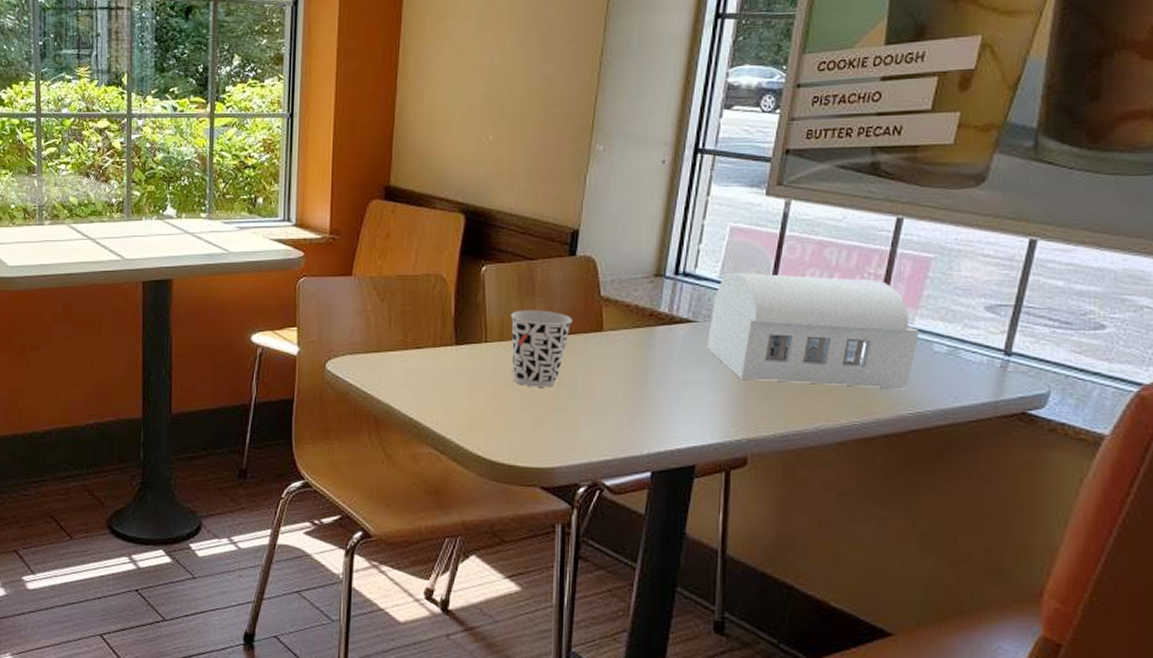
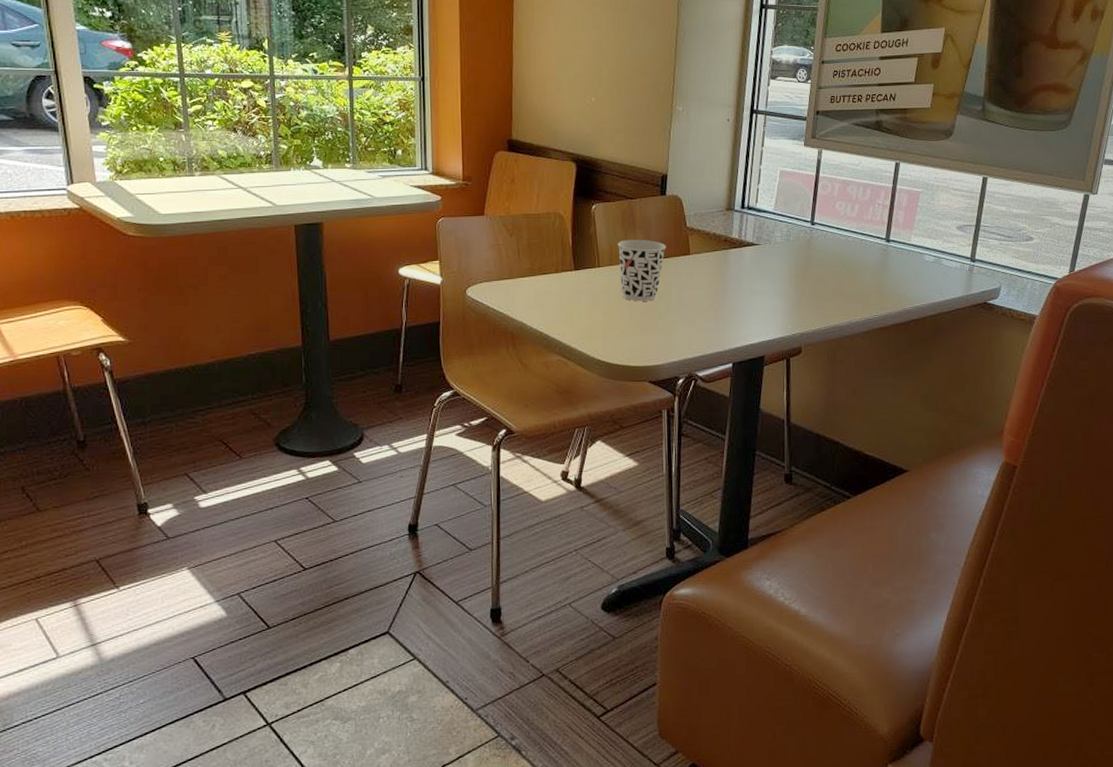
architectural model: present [707,272,919,389] -> none [768,205,915,290]

